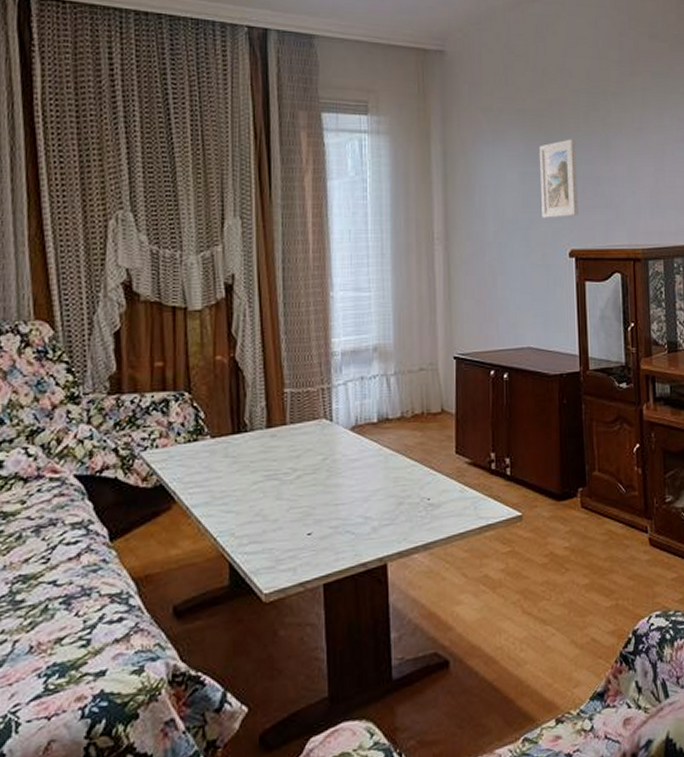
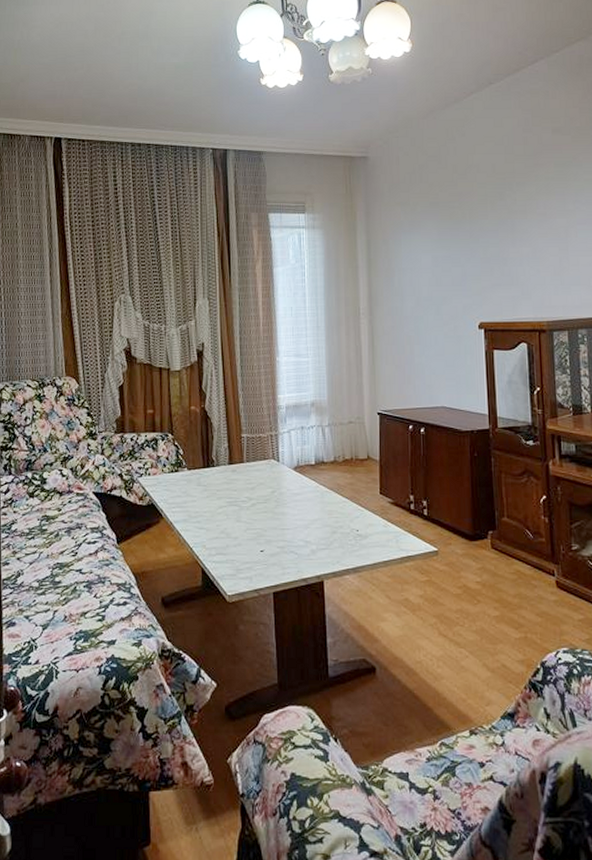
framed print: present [539,139,578,218] -> none [450,226,487,295]

